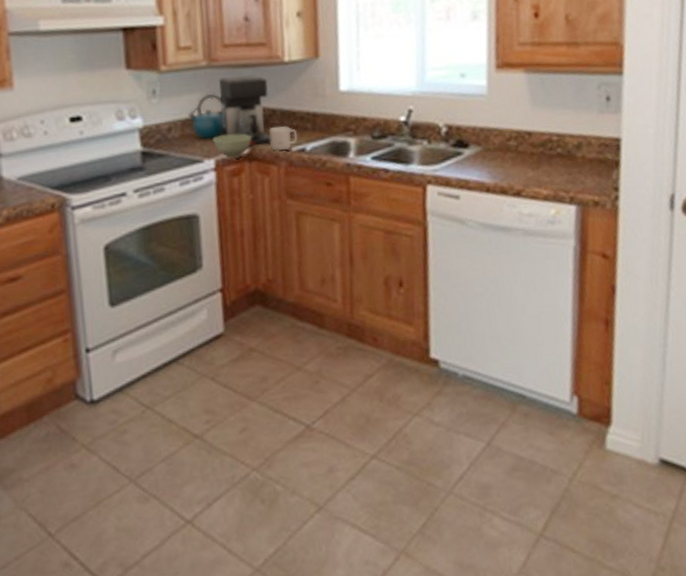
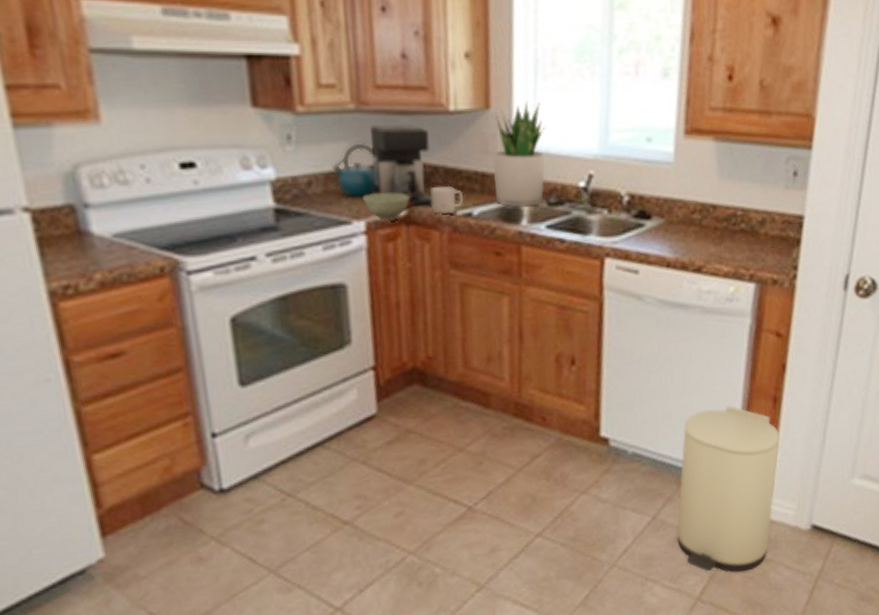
planter: none [322,48,369,142] -> present [493,101,547,207]
pedal bin: none [512,328,616,509] -> present [677,405,780,573]

